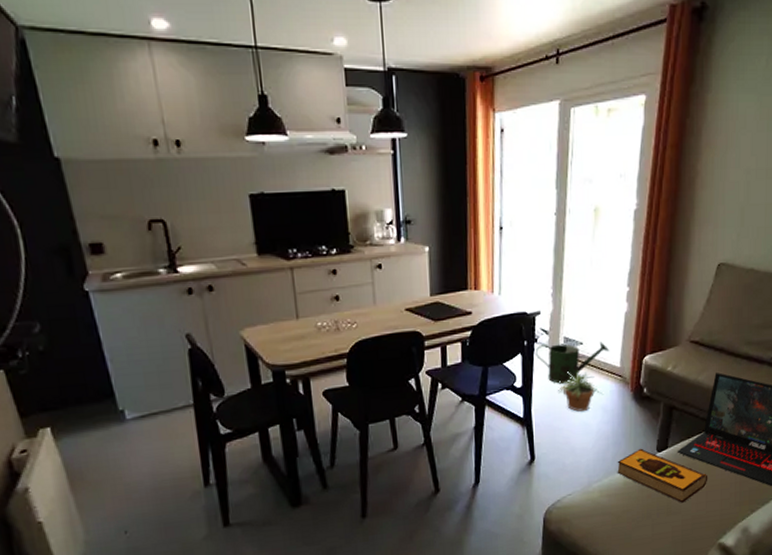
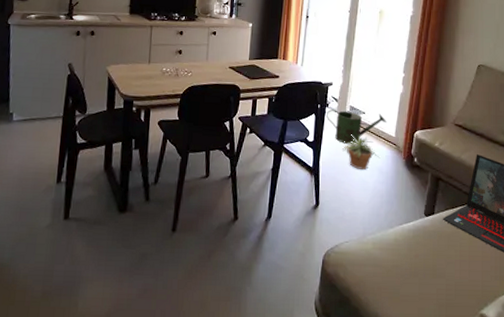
hardback book: present [617,448,708,503] -> none [389,210,471,268]

